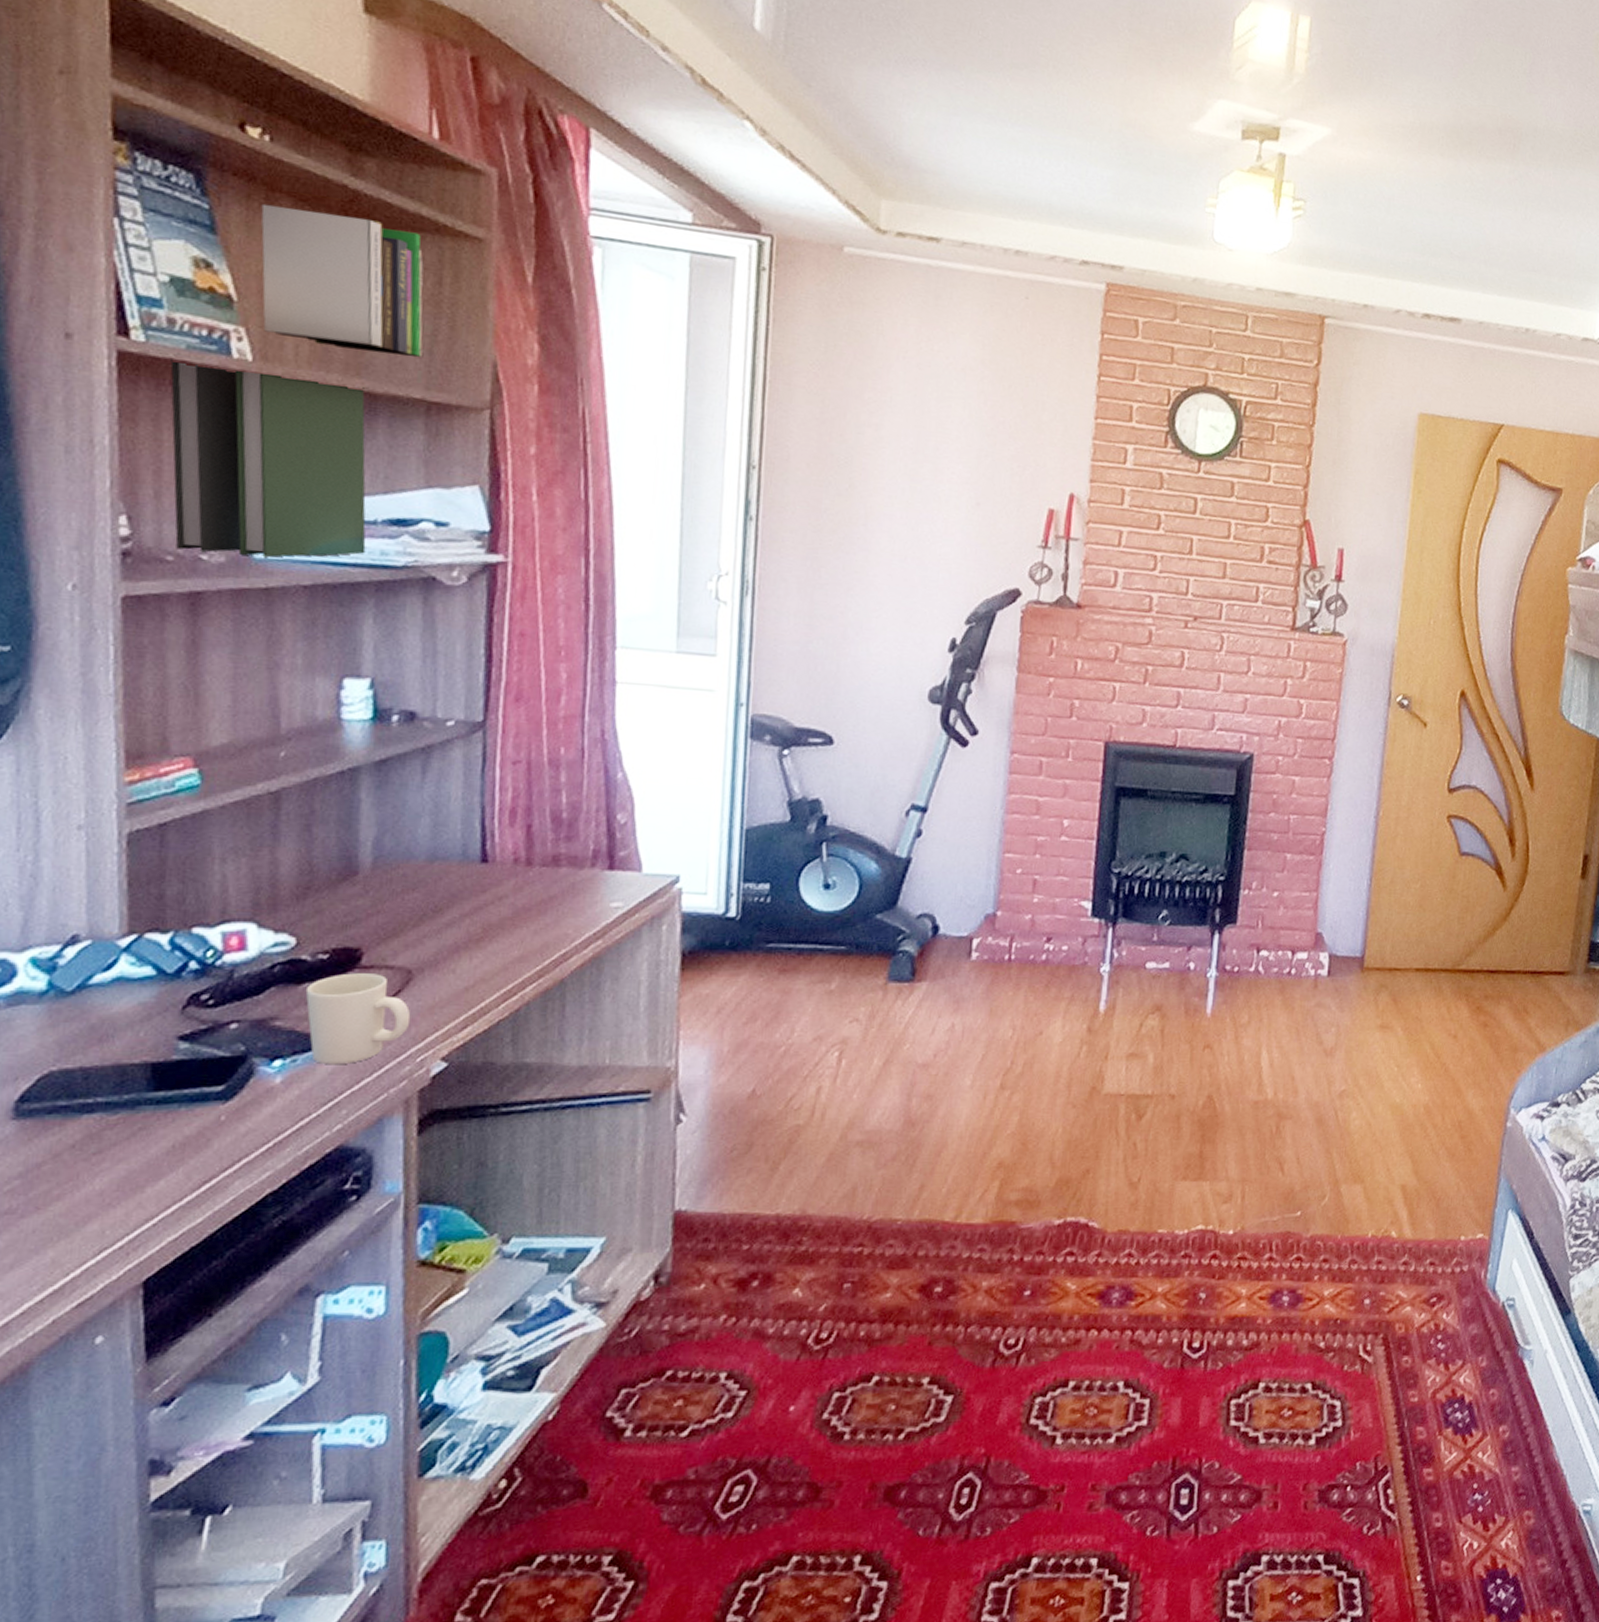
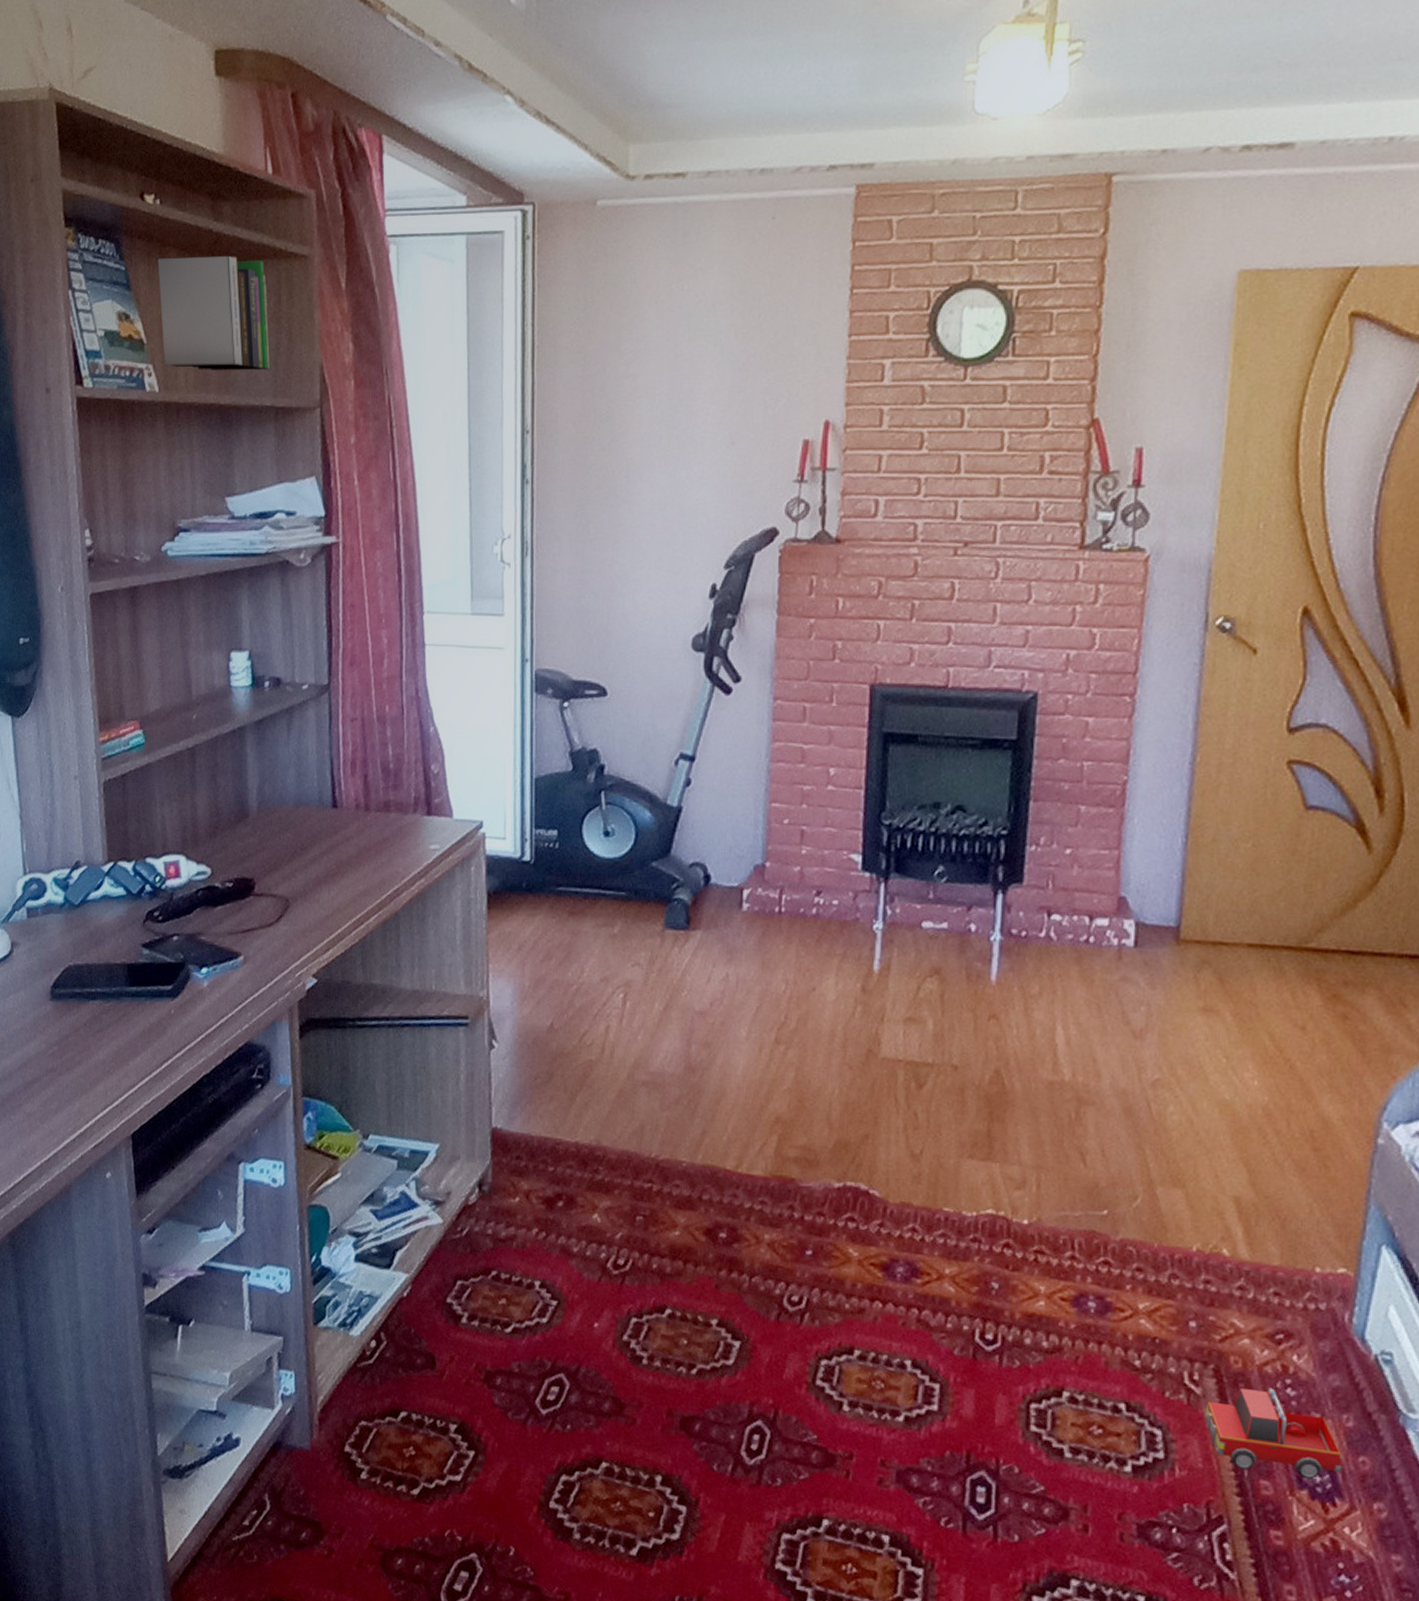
binder: present [170,359,366,557] -> none [108,398,240,554]
mug: present [305,973,411,1065] -> none [219,899,290,975]
toy truck: none [1374,1345,1478,1422] -> present [1203,1388,1343,1480]

